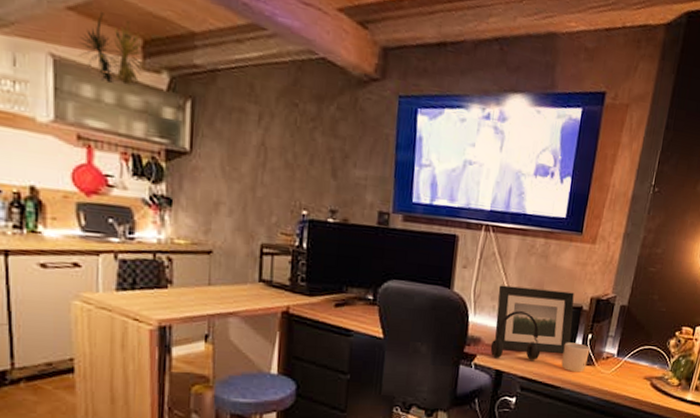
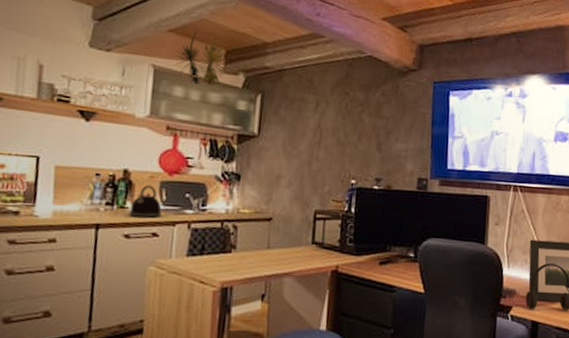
kettle: none [43,206,82,246] -> present [129,185,162,219]

